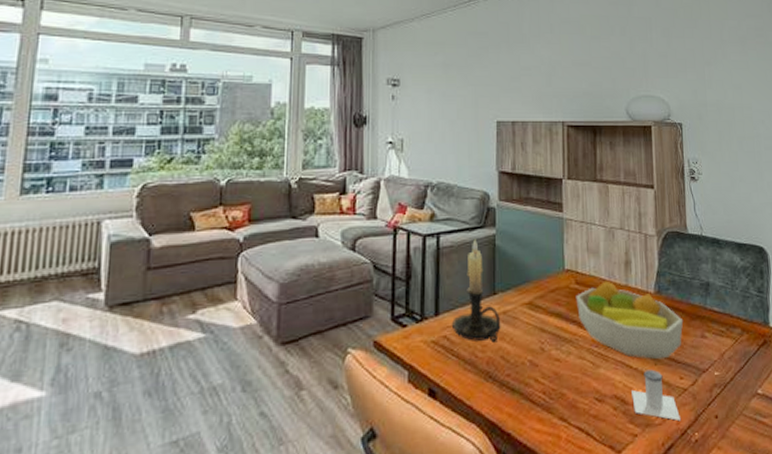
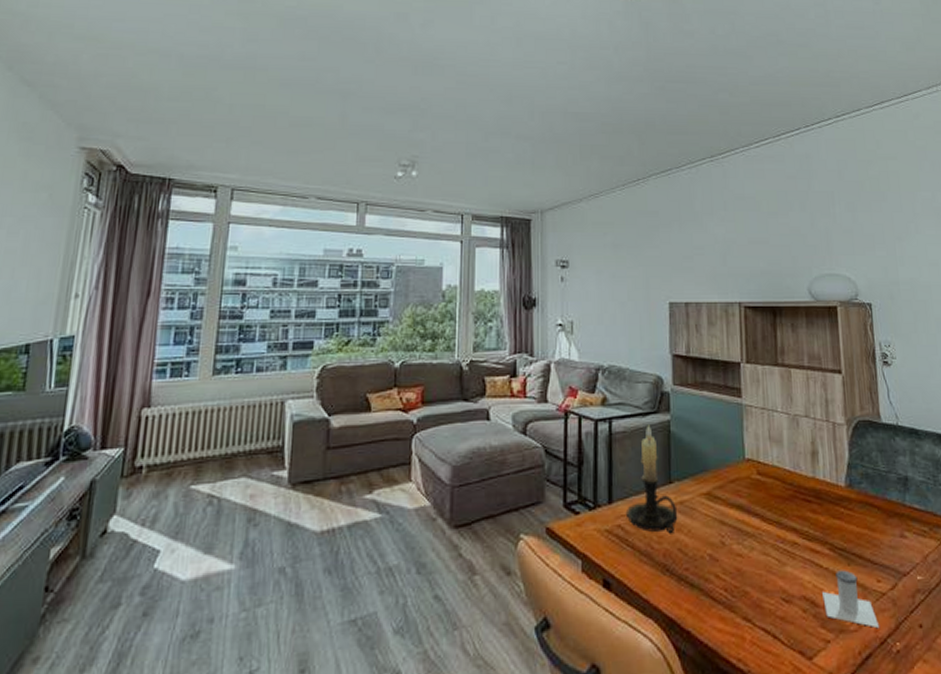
fruit bowl: present [575,280,684,360] -> none [758,472,880,560]

